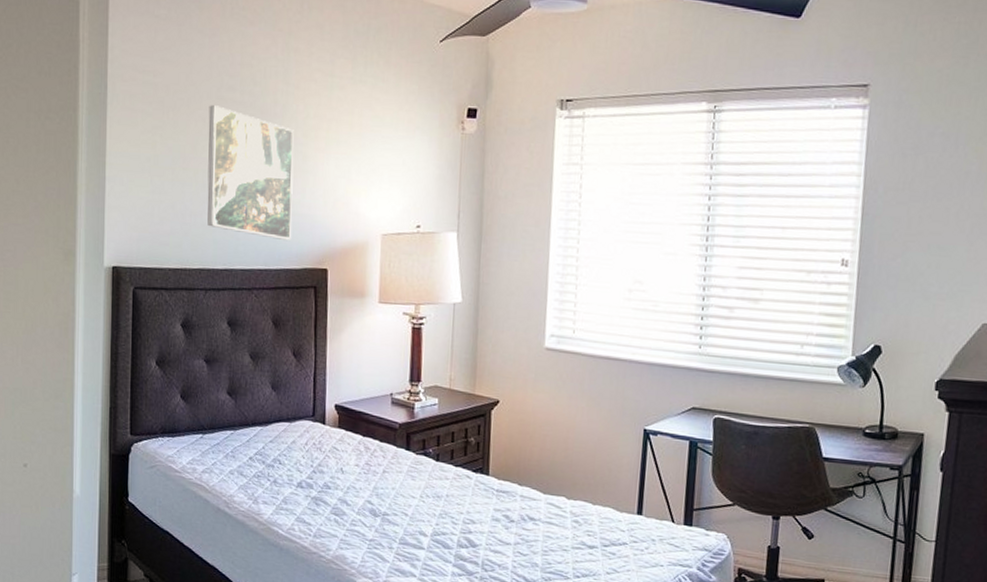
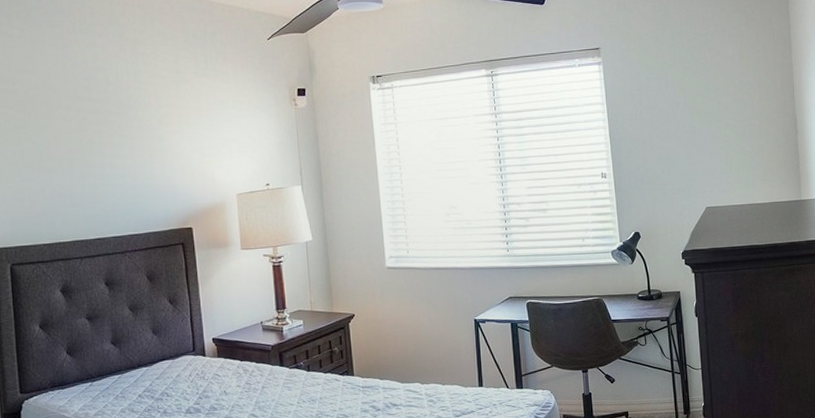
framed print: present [207,105,294,240] -> none [68,104,157,208]

